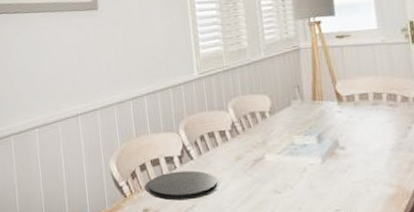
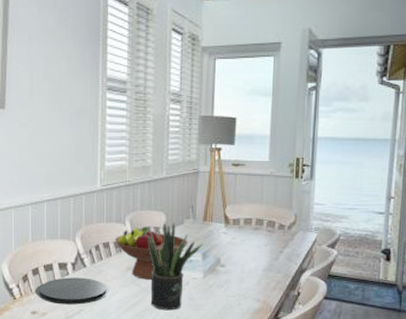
fruit bowl: none [219,112,299,169] -> present [114,226,188,280]
potted plant: none [253,104,316,202] -> present [147,222,203,311]

